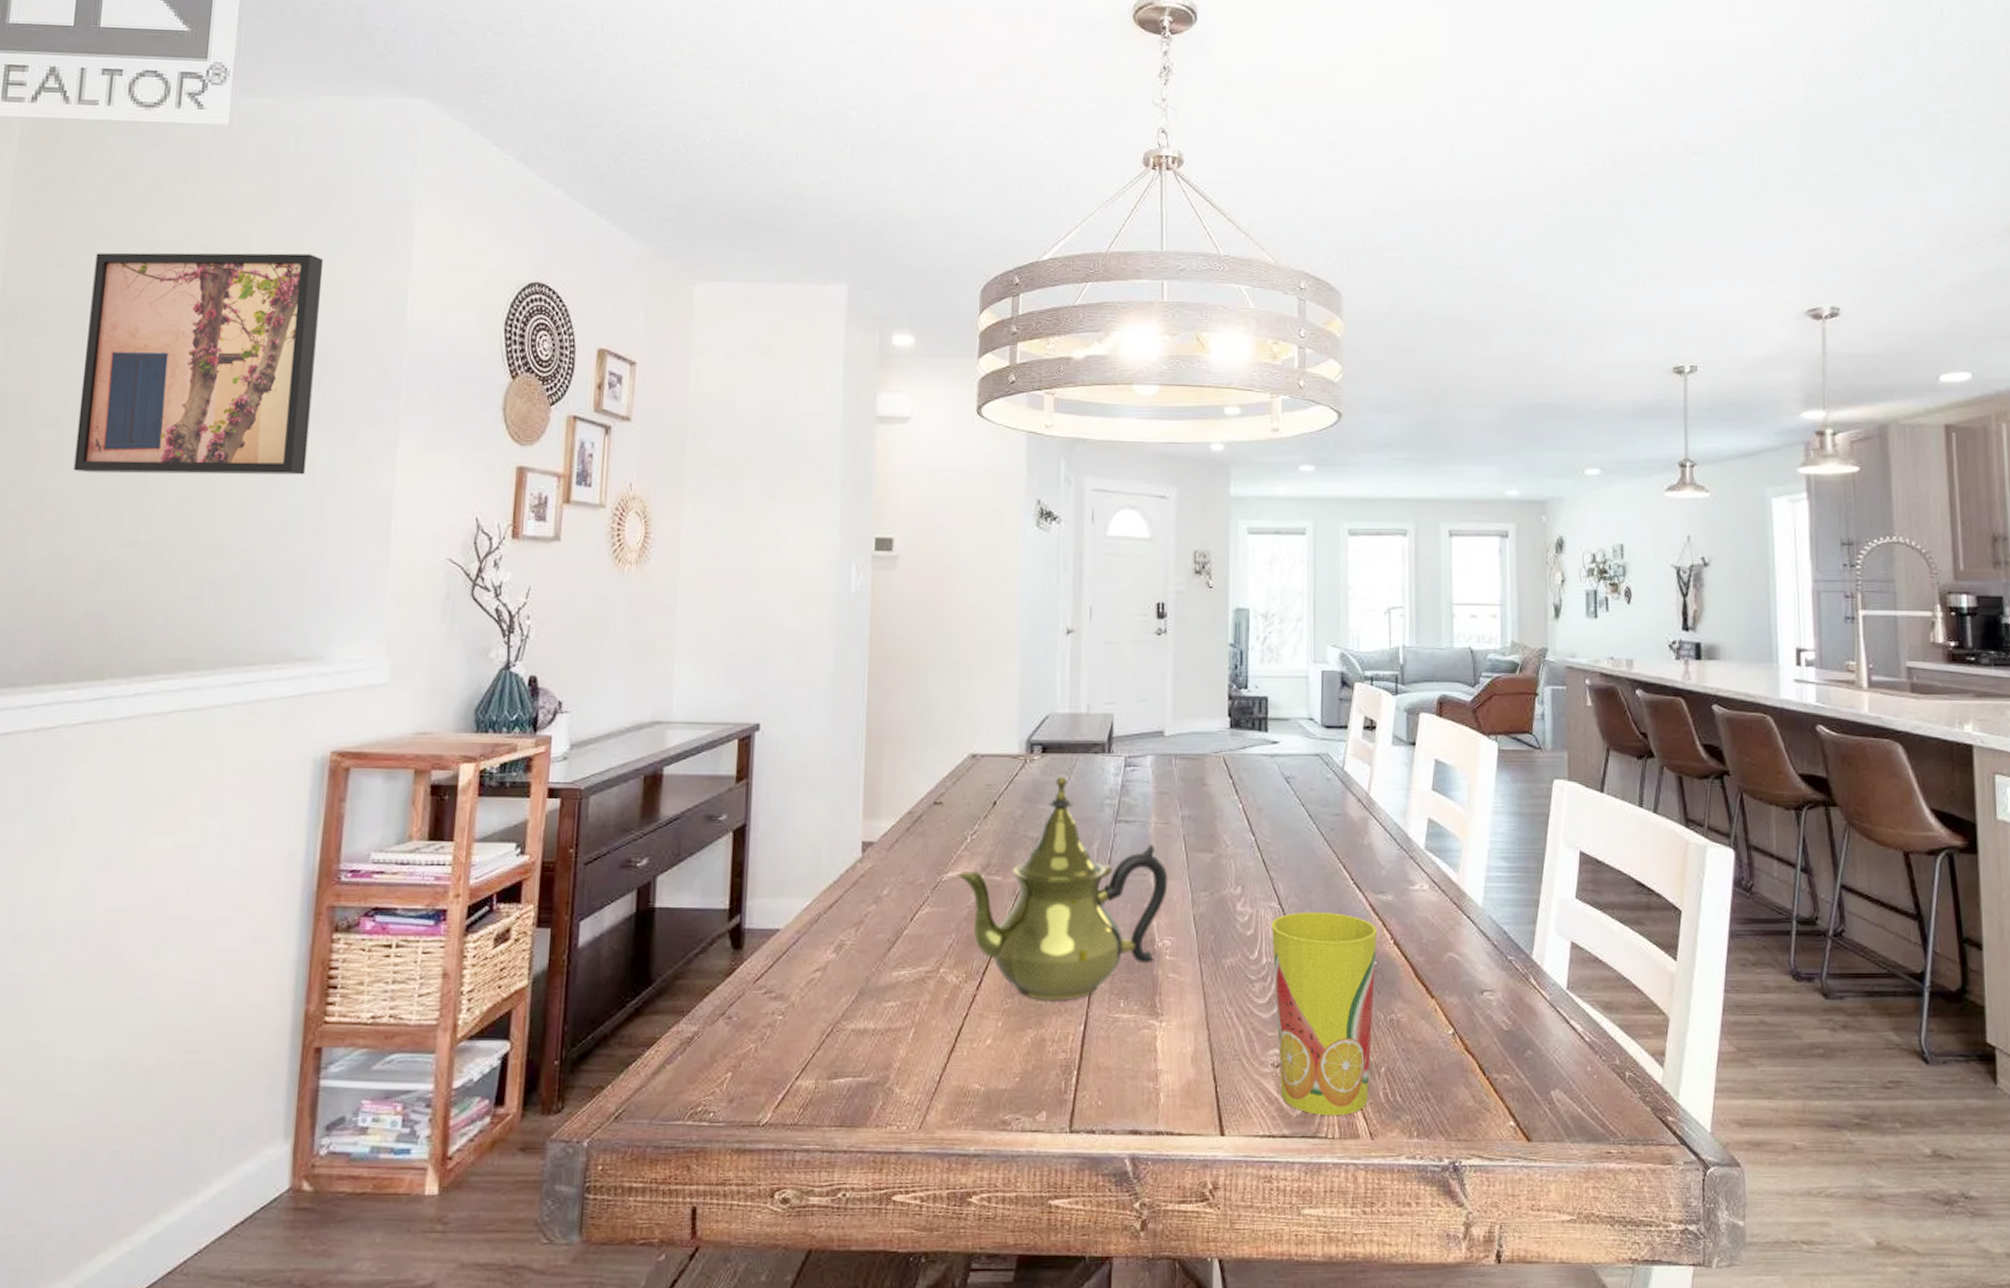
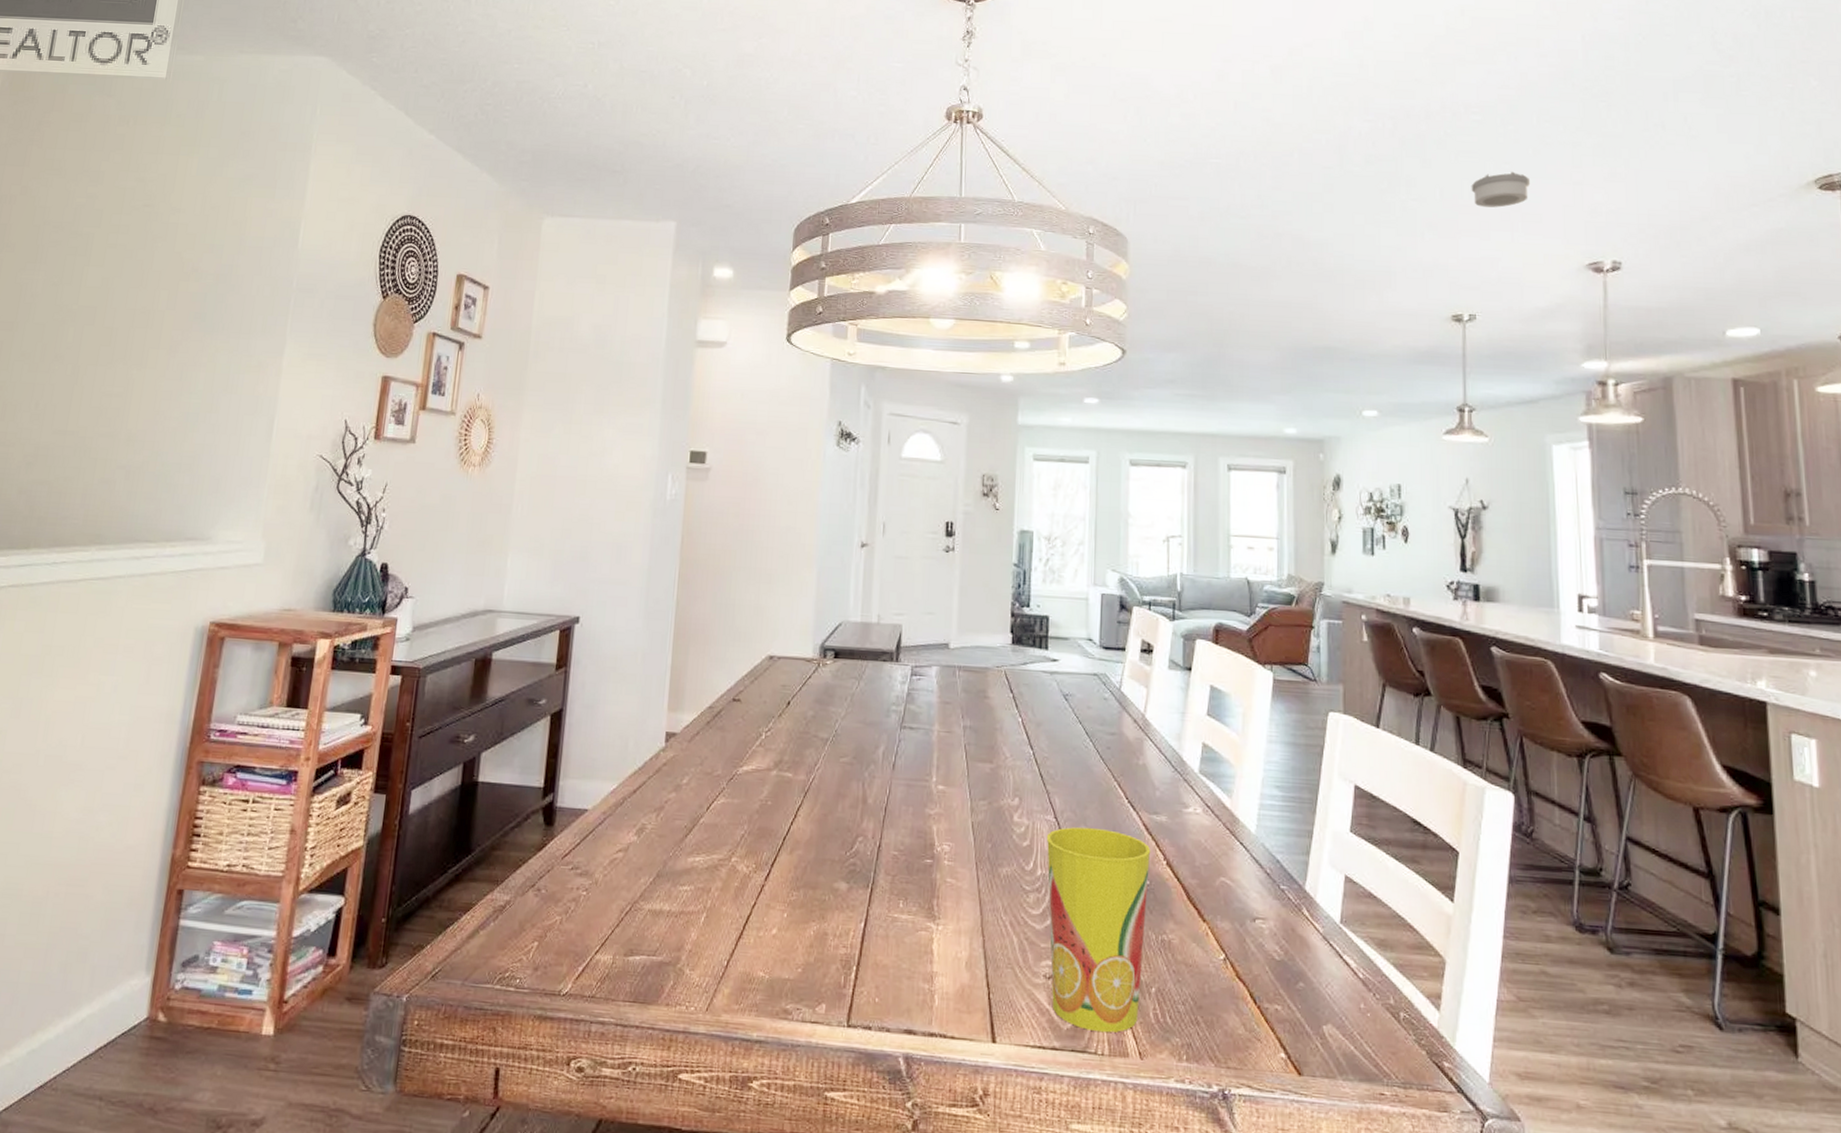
wall art: present [73,252,324,475] -> none [20,184,234,377]
teapot: present [957,776,1168,1000] -> none [751,681,949,897]
smoke detector: none [1692,215,1751,253] -> present [1471,171,1531,208]

